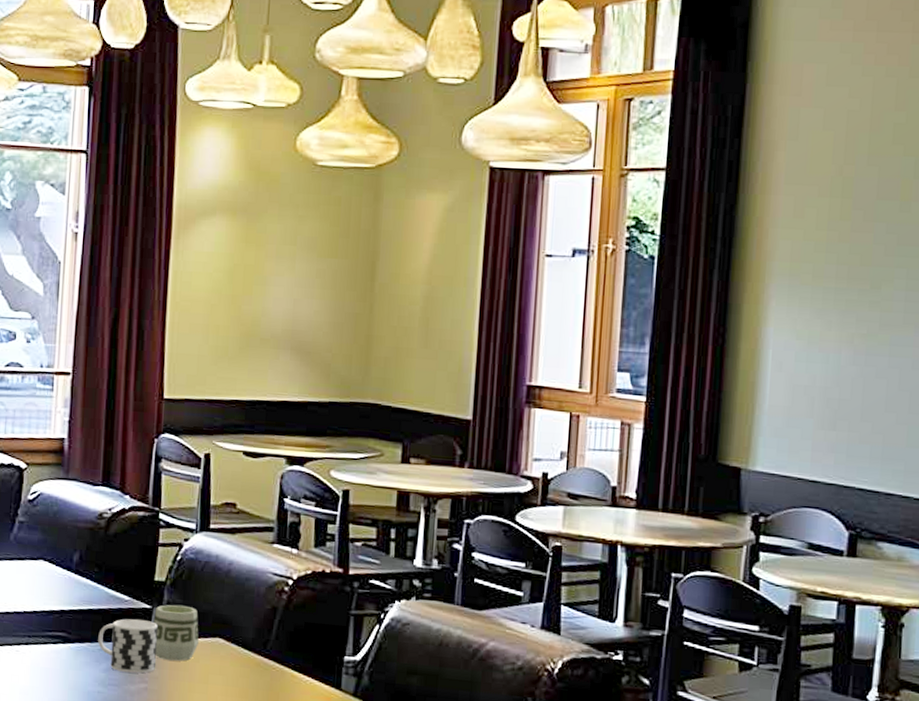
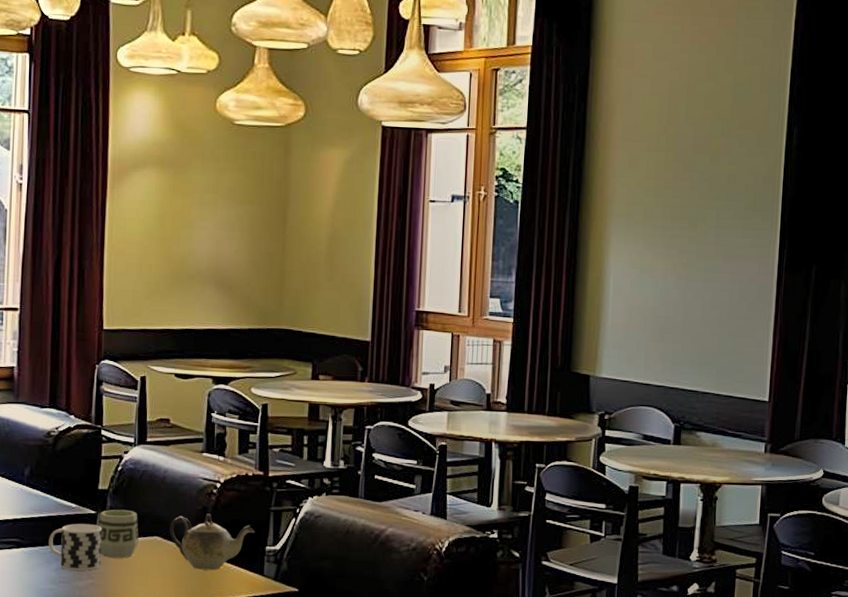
teapot: none [233,614,332,681] -> present [169,513,255,570]

